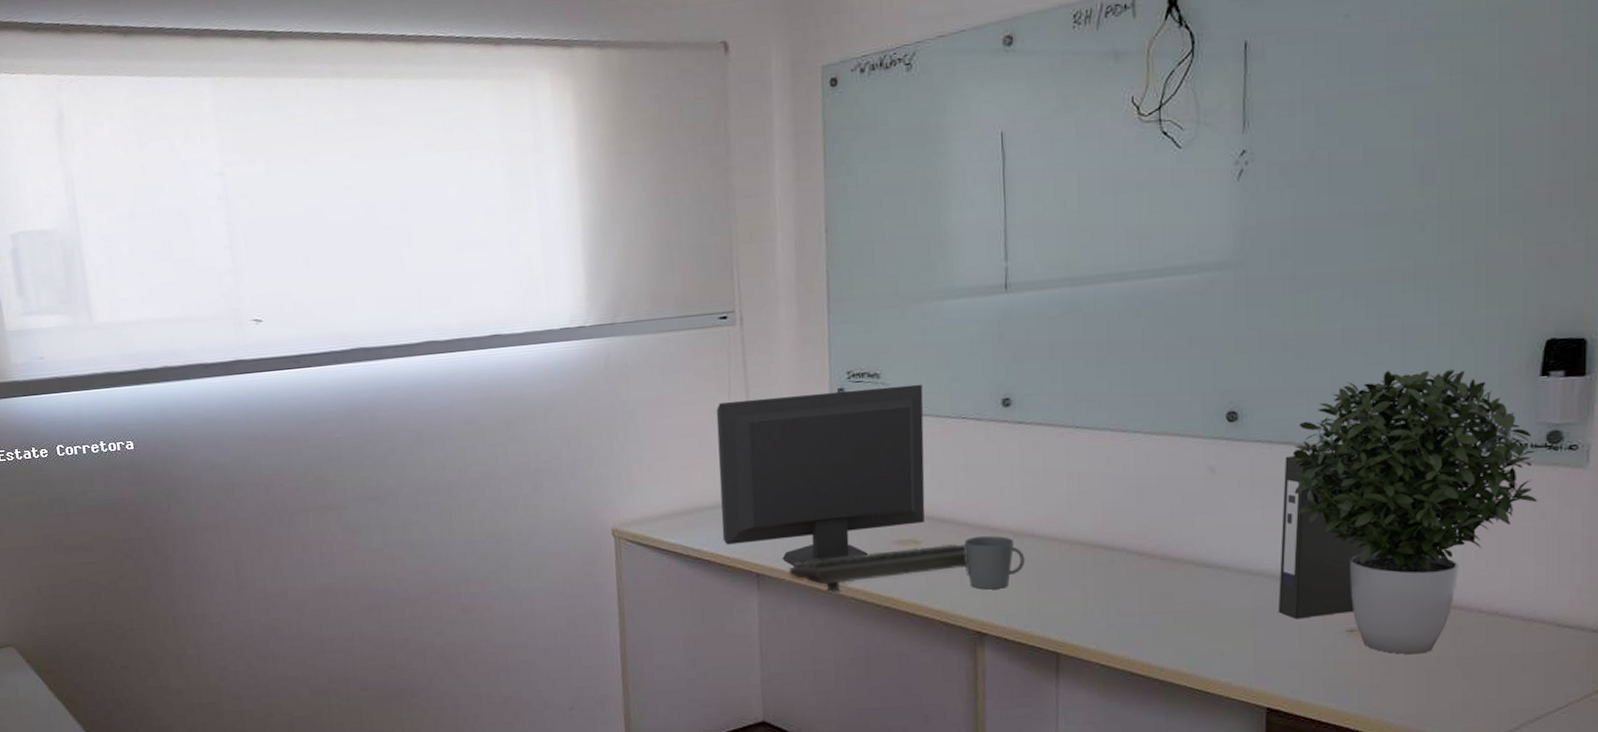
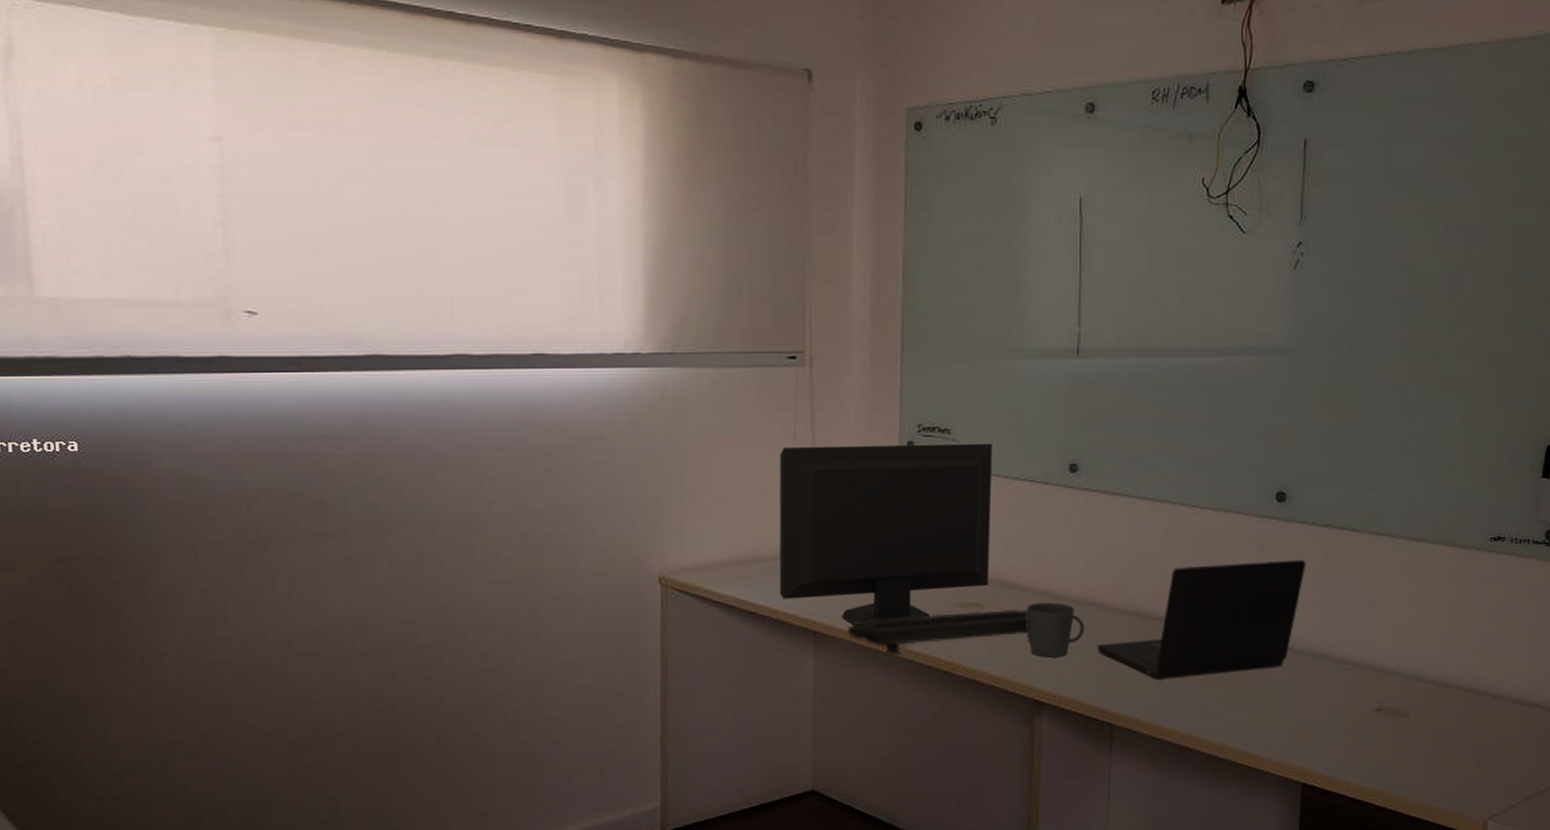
laptop: none [1038,479,1263,607] -> present [1097,559,1307,679]
binder: present [1278,450,1413,619] -> none [1315,537,1436,697]
potted plant: present [1293,368,1537,655] -> none [1333,462,1537,734]

